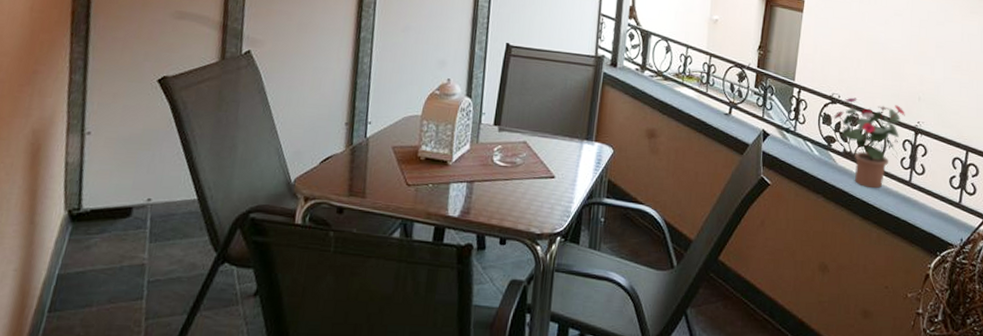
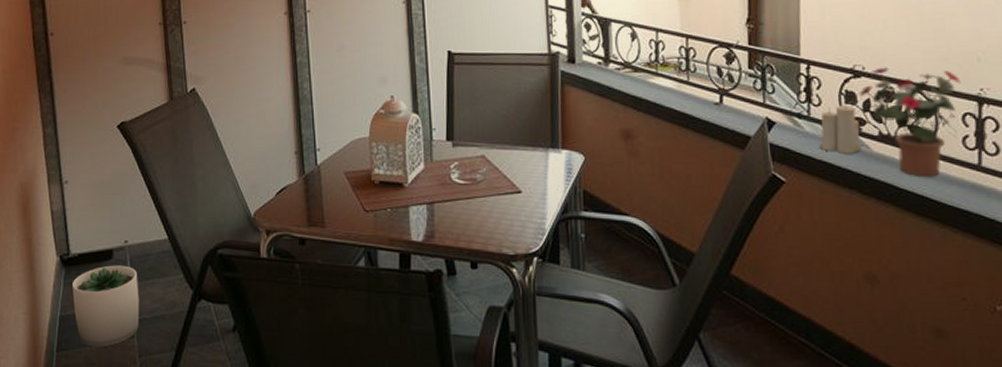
planter: none [76,223,157,309] -> present [72,265,139,347]
candle: none [799,123,831,165] -> present [819,103,862,154]

